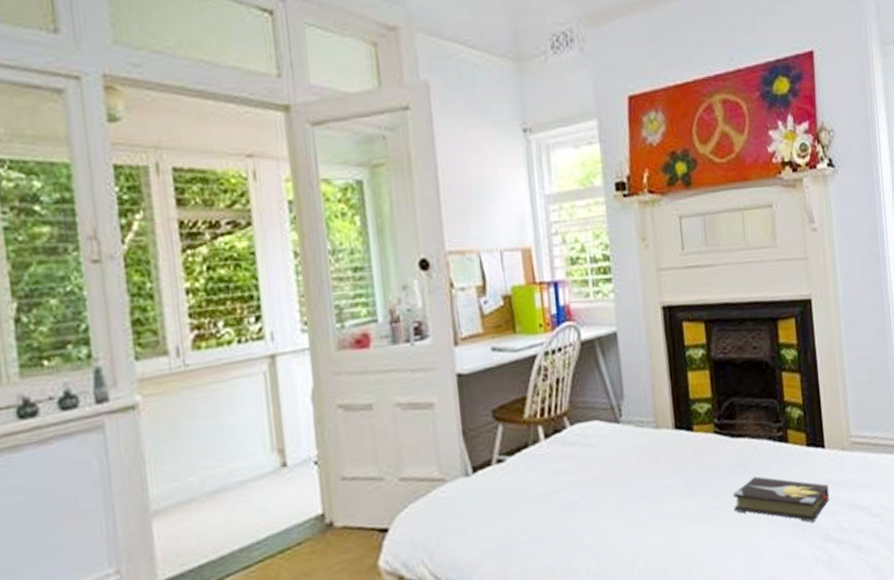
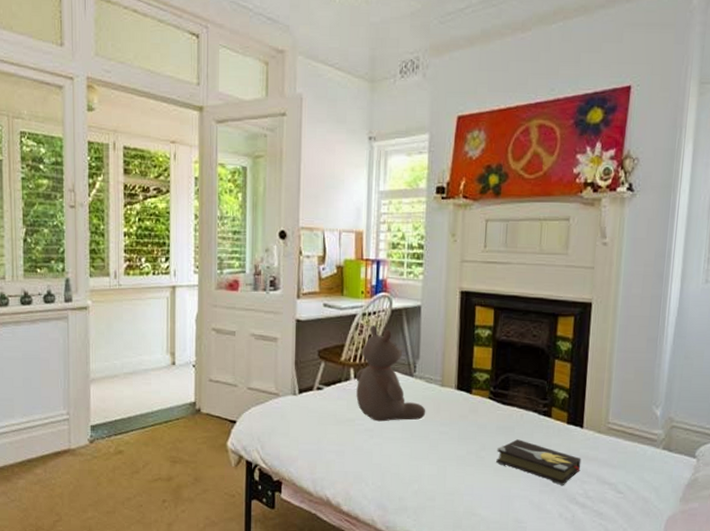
bear: none [546,365,642,490] -> present [356,325,426,422]

